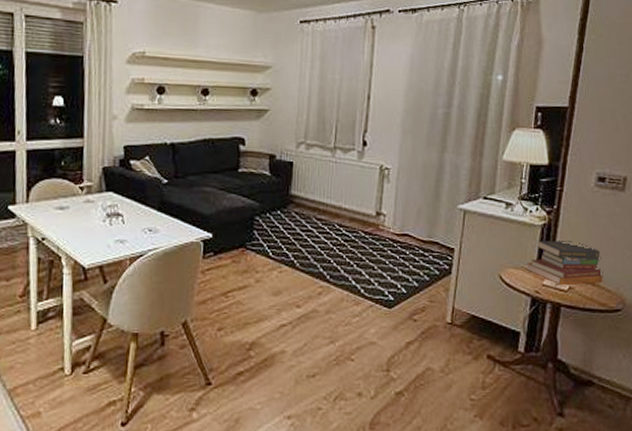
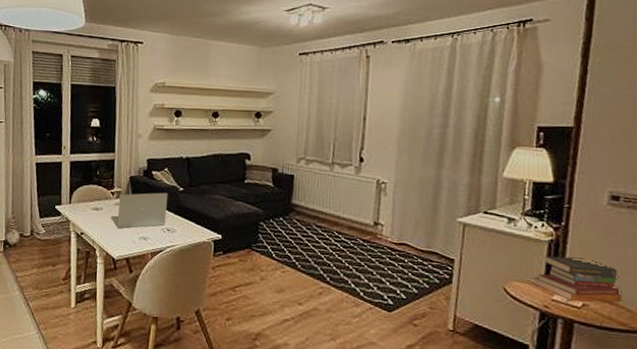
laptop: none [80,185,150,231] -> present [111,192,168,229]

